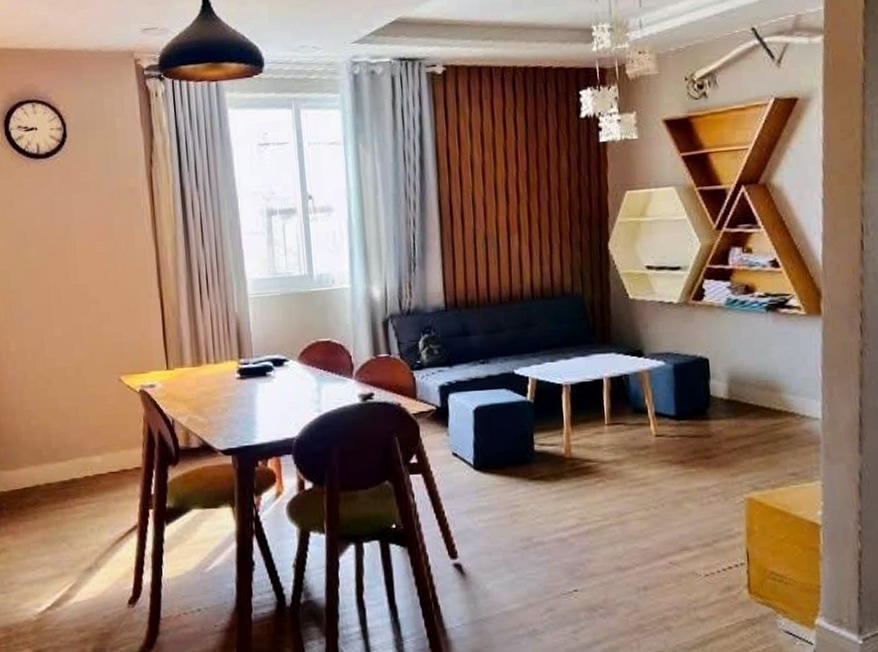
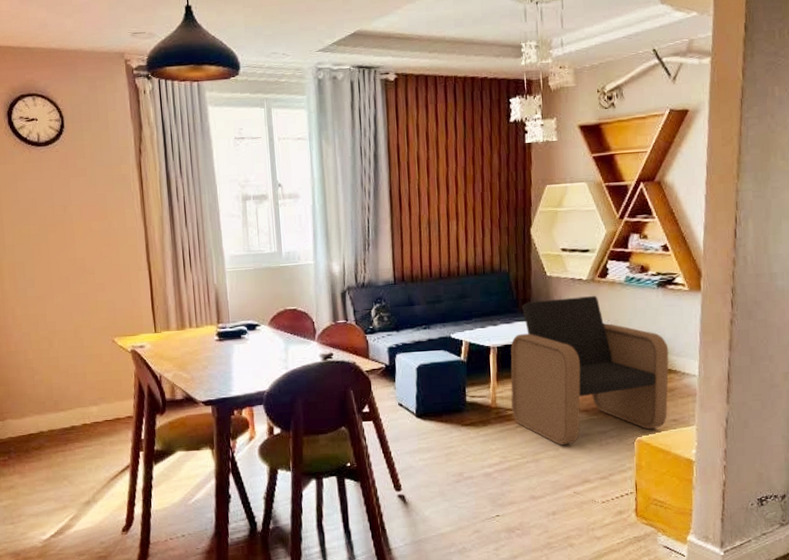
armchair: none [587,322,785,504] -> present [510,296,669,445]

